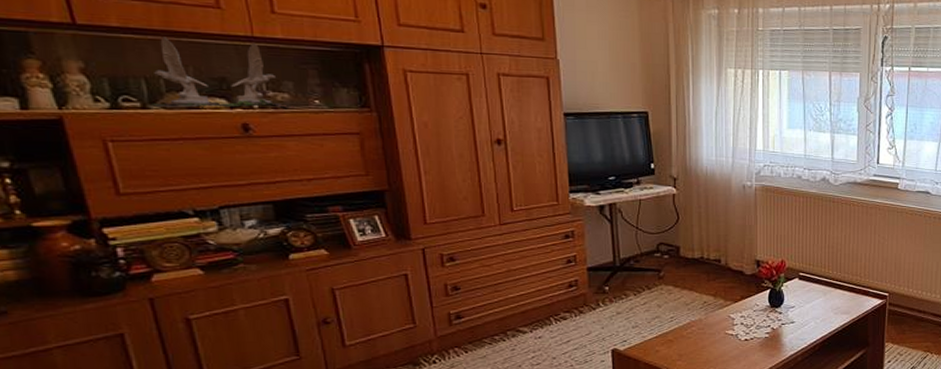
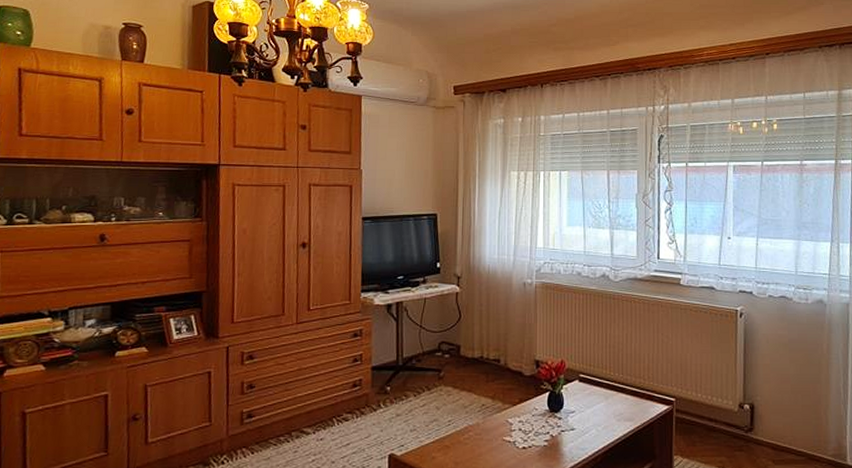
figurine: present [150,36,295,109] -> none [35,165,143,222]

